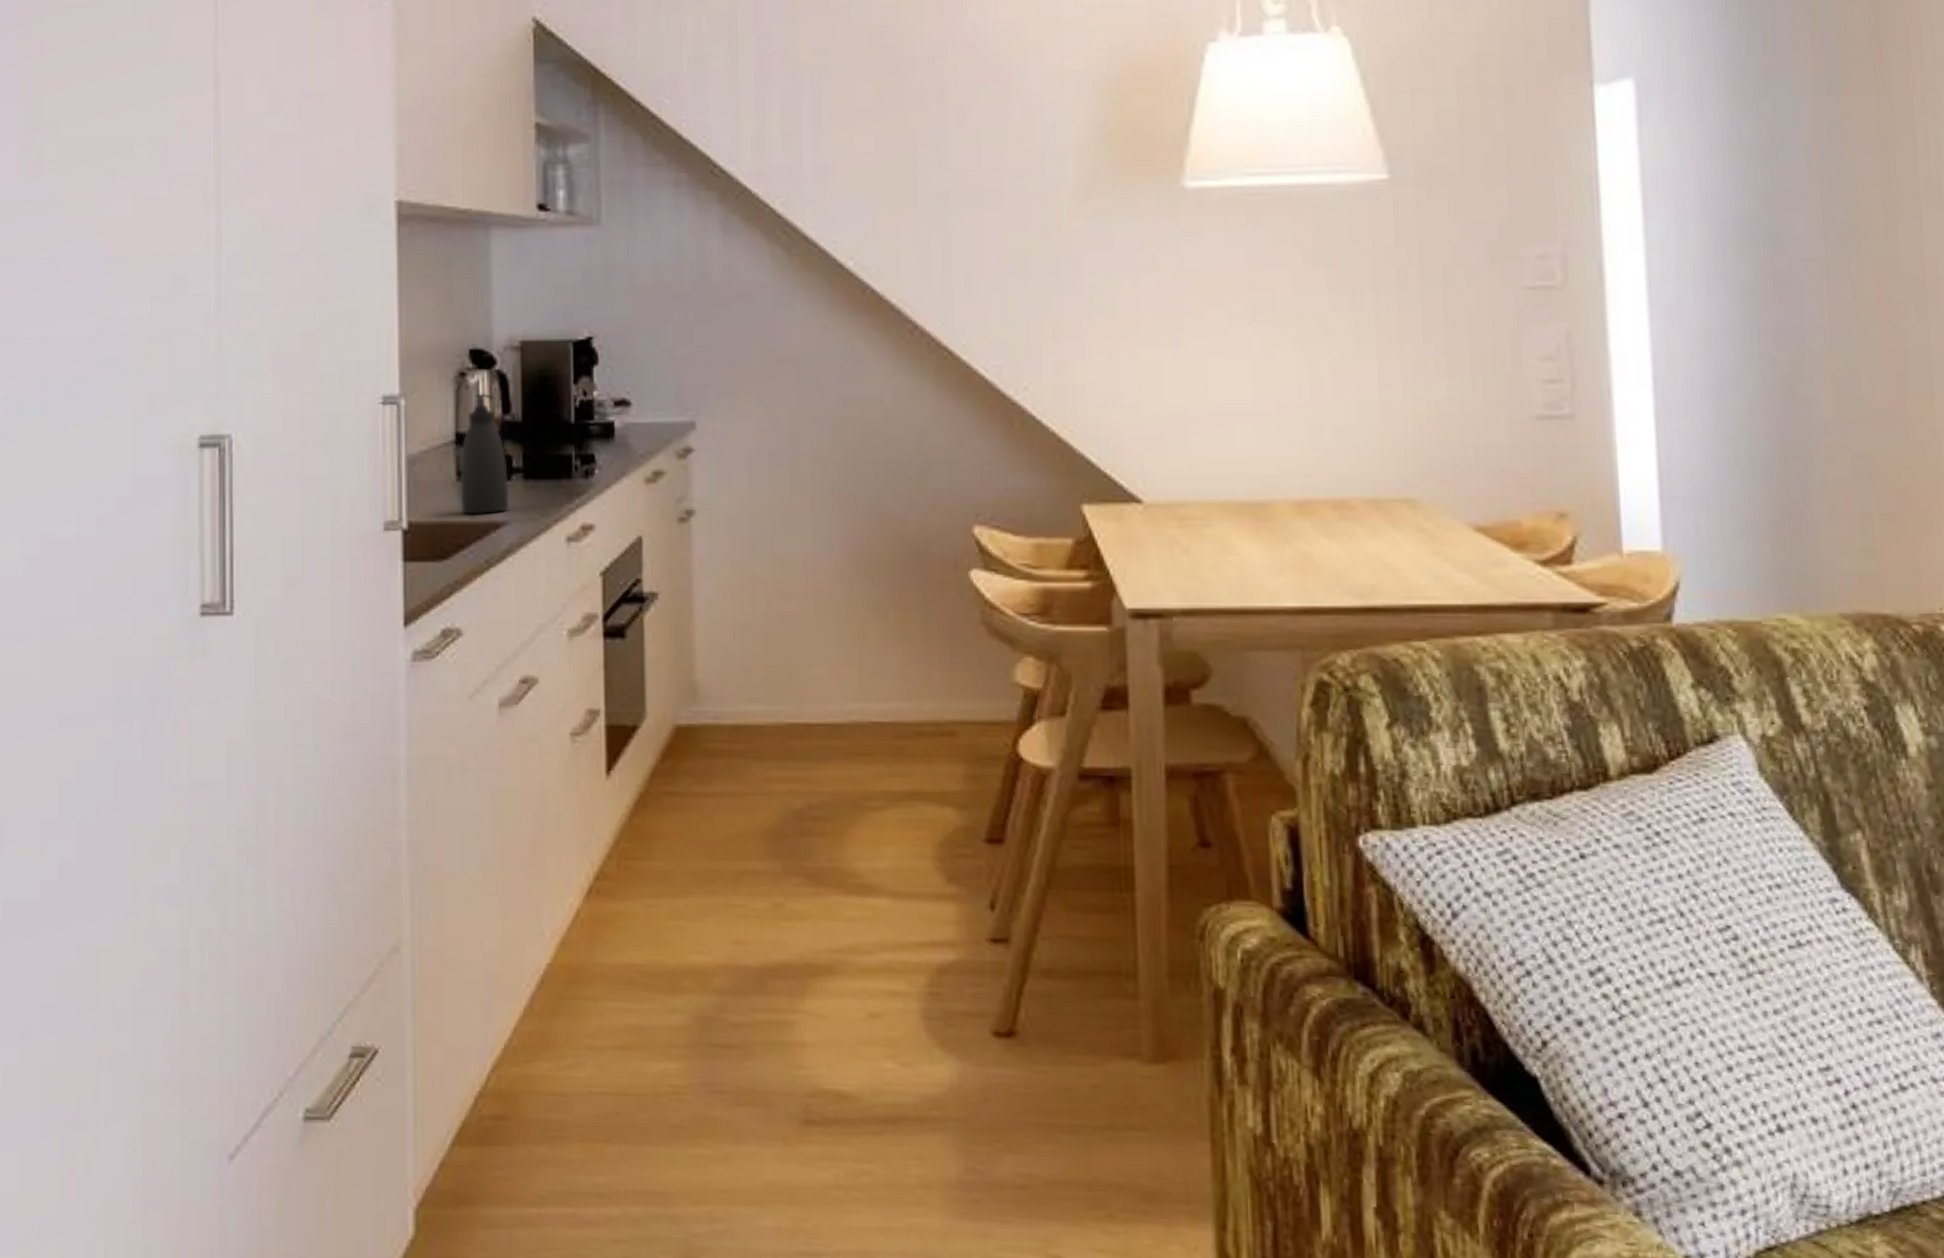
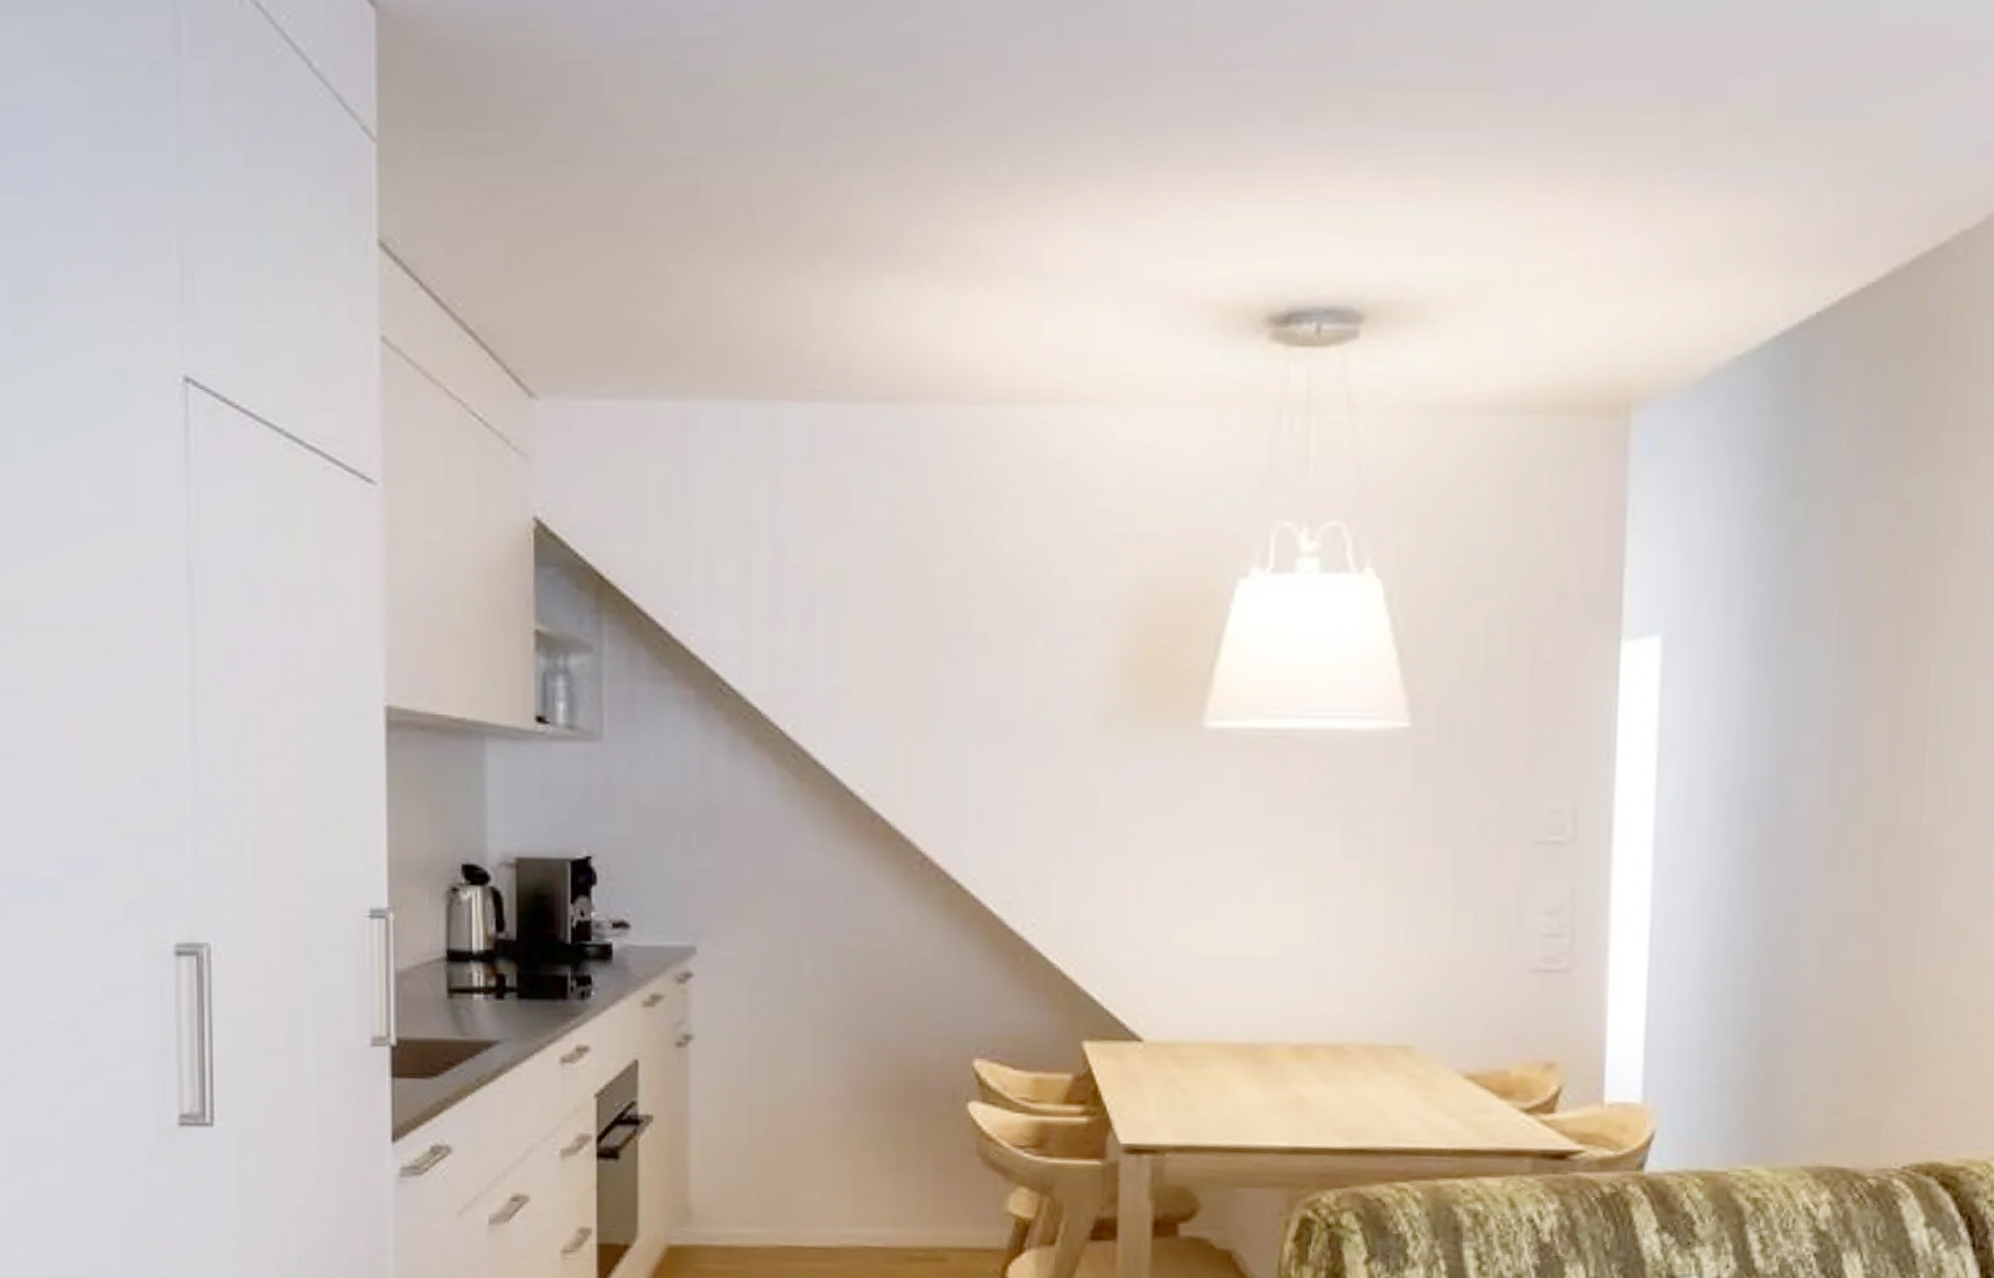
soap dispenser: present [460,393,509,515] -> none [451,910,502,1033]

